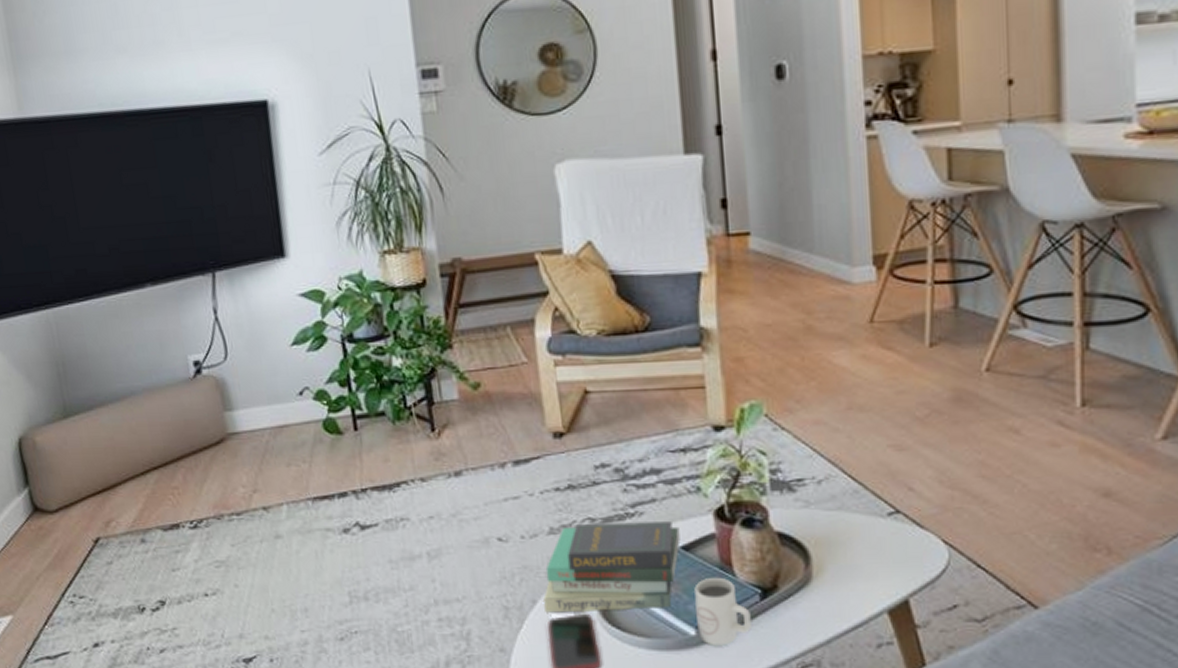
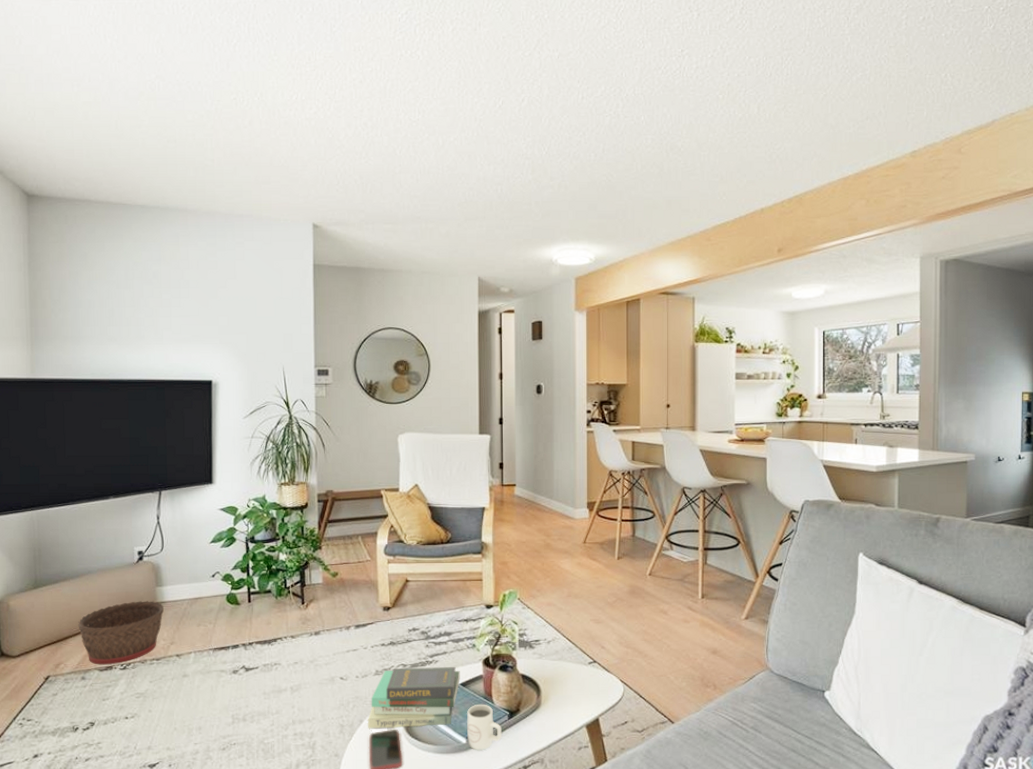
basket: none [126,431,239,522] -> present [78,601,165,665]

